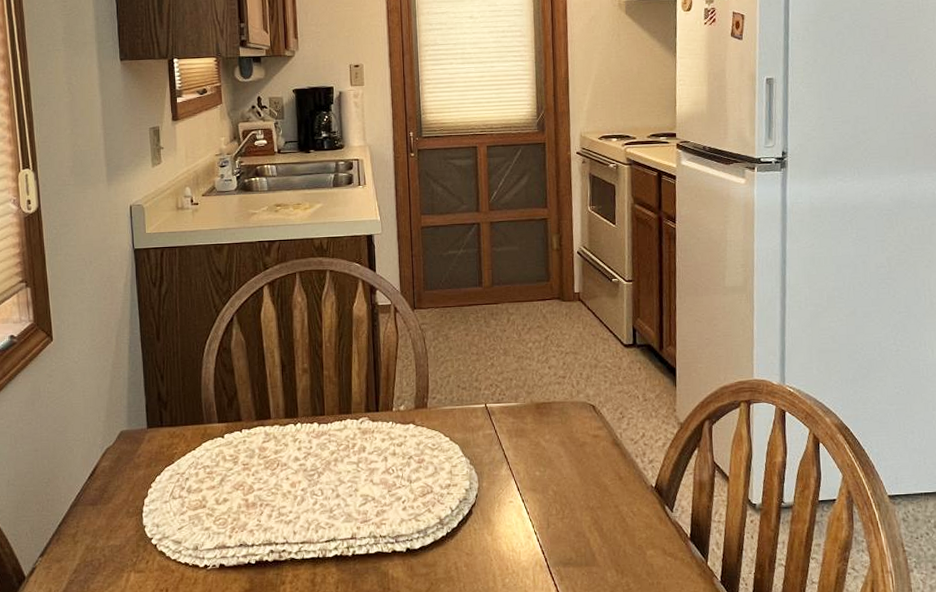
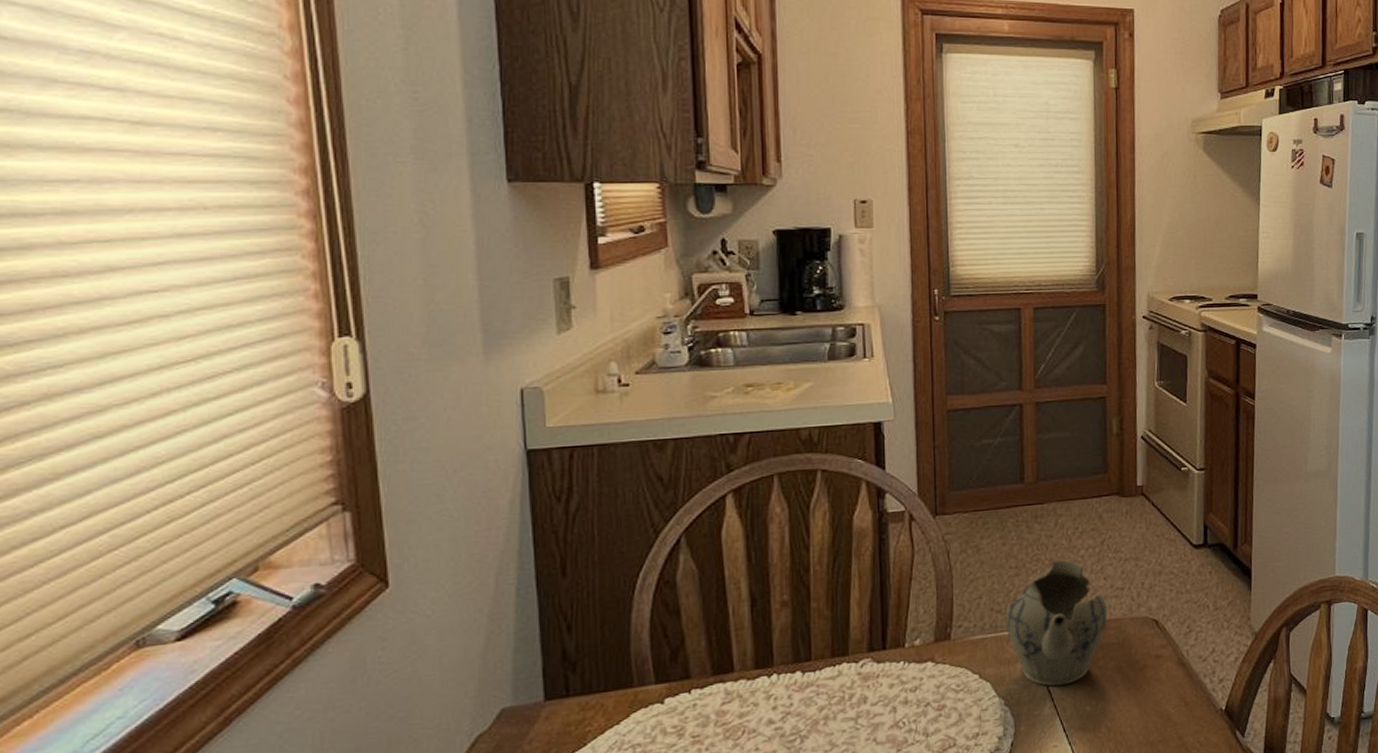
teapot: none [469,350,552,453] -> present [1005,560,1108,687]

